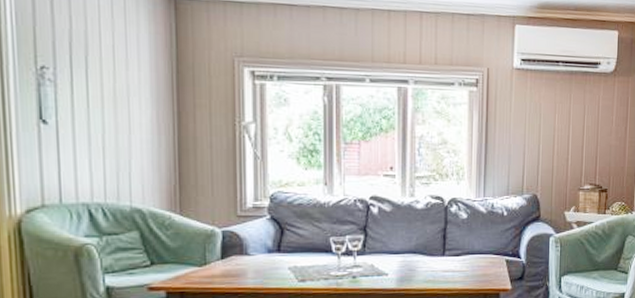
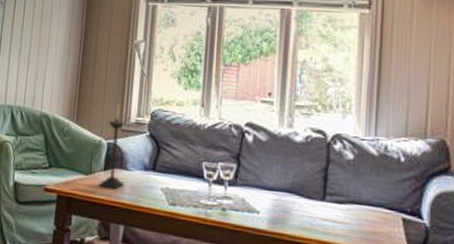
candle: none [216,189,247,277] -> present [99,103,125,190]

